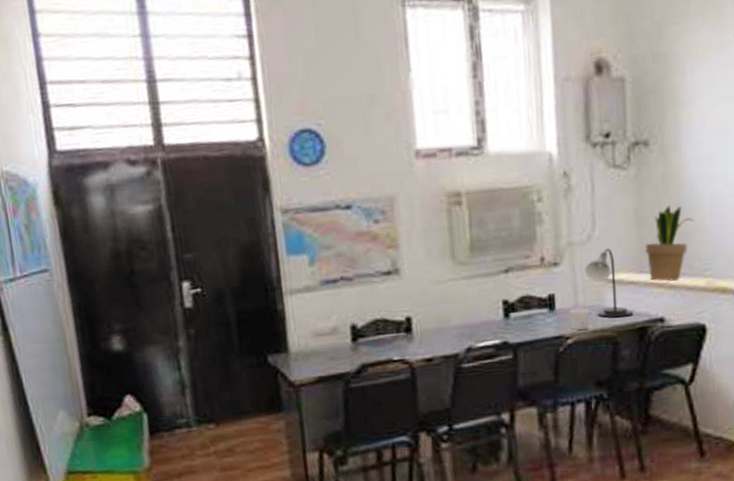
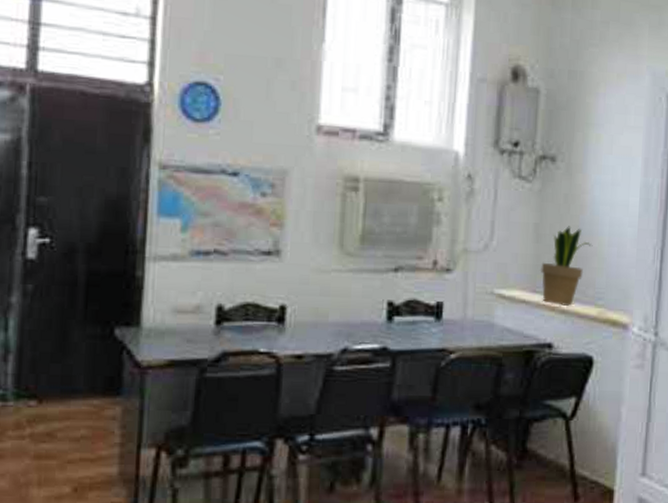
mug: present [569,308,596,331] -> none [455,321,484,346]
desk lamp: present [585,248,634,318] -> none [477,261,522,338]

